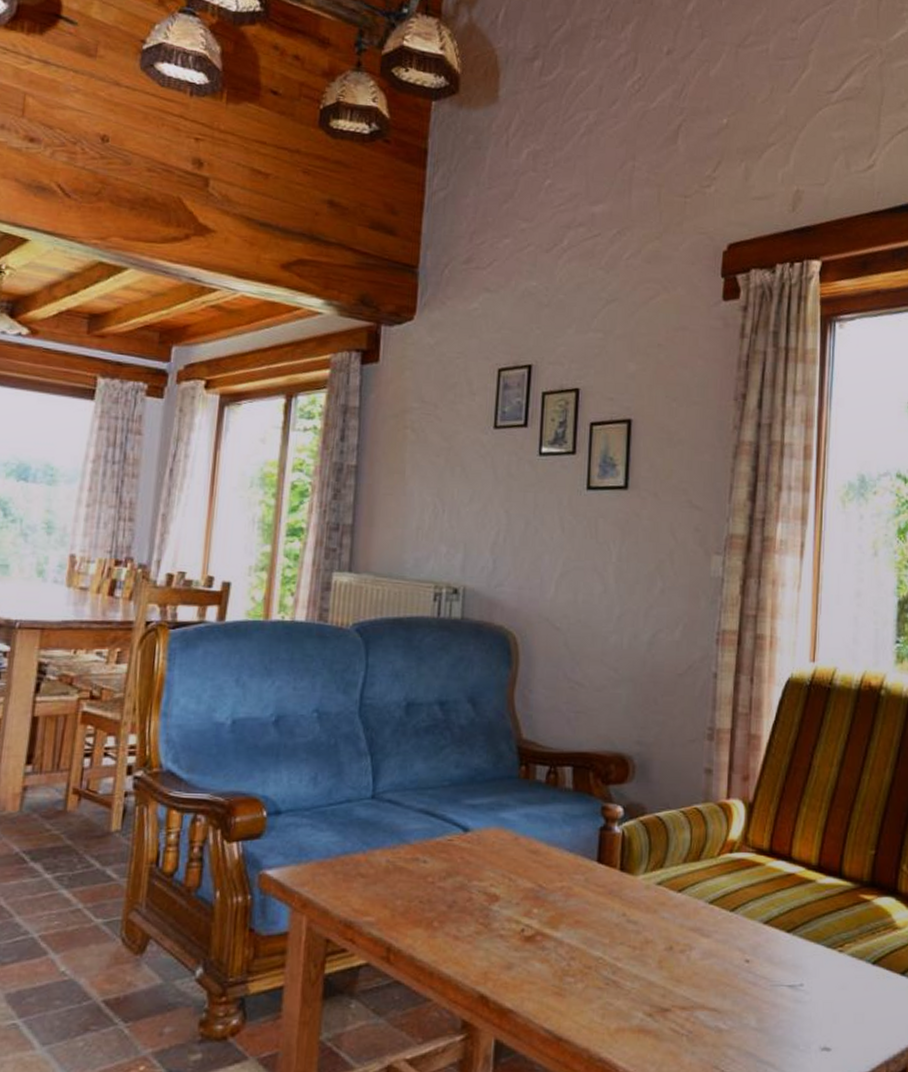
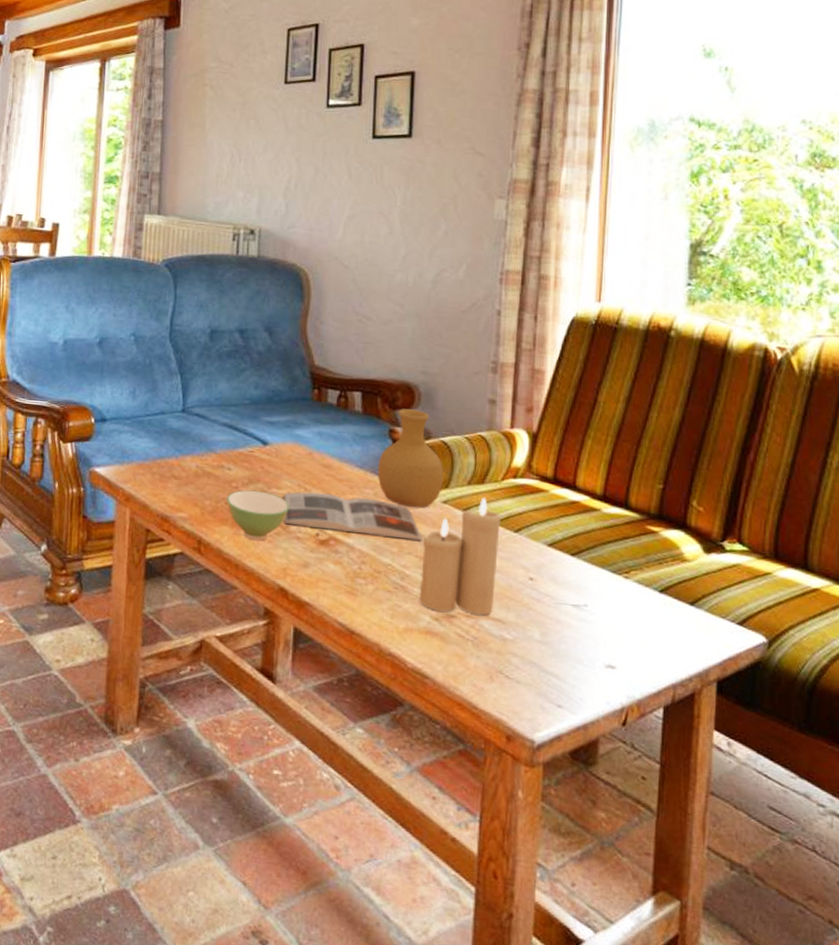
bowl: none [420,884,493,943] -> present [226,490,291,541]
magazine: none [485,882,636,930] -> present [283,491,422,542]
vase: none [588,783,659,891] -> present [377,409,444,508]
candle: none [631,875,717,1006] -> present [419,497,501,616]

